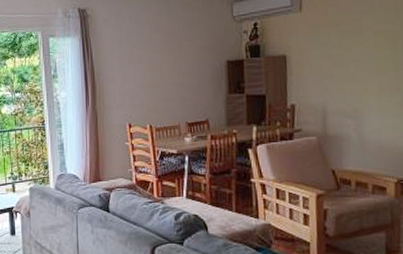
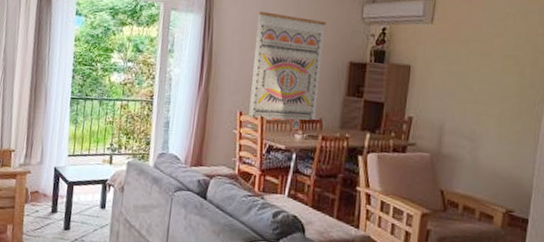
wall art: none [132,24,202,137] -> present [248,11,327,128]

